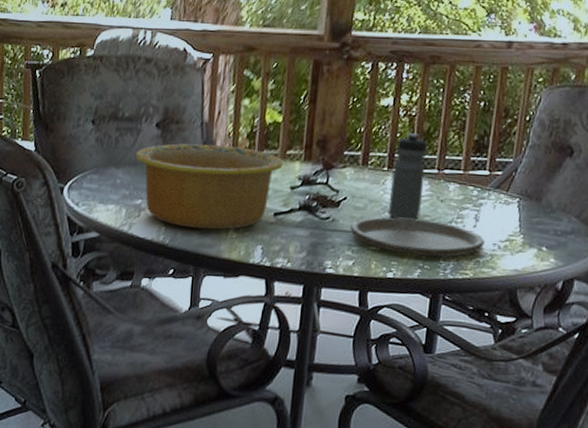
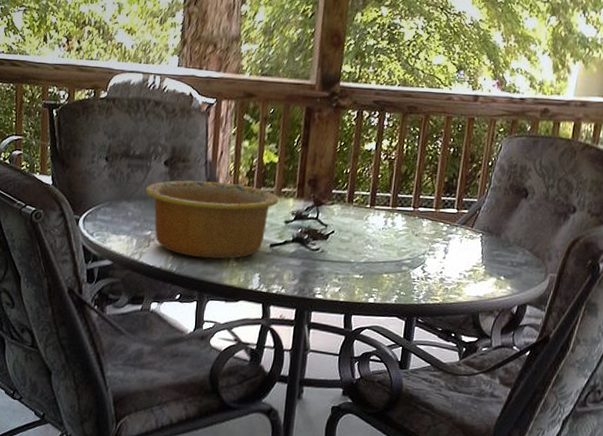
plate: present [350,217,485,257] -> none [337,249,453,285]
water bottle: present [388,133,427,220] -> none [370,174,404,252]

